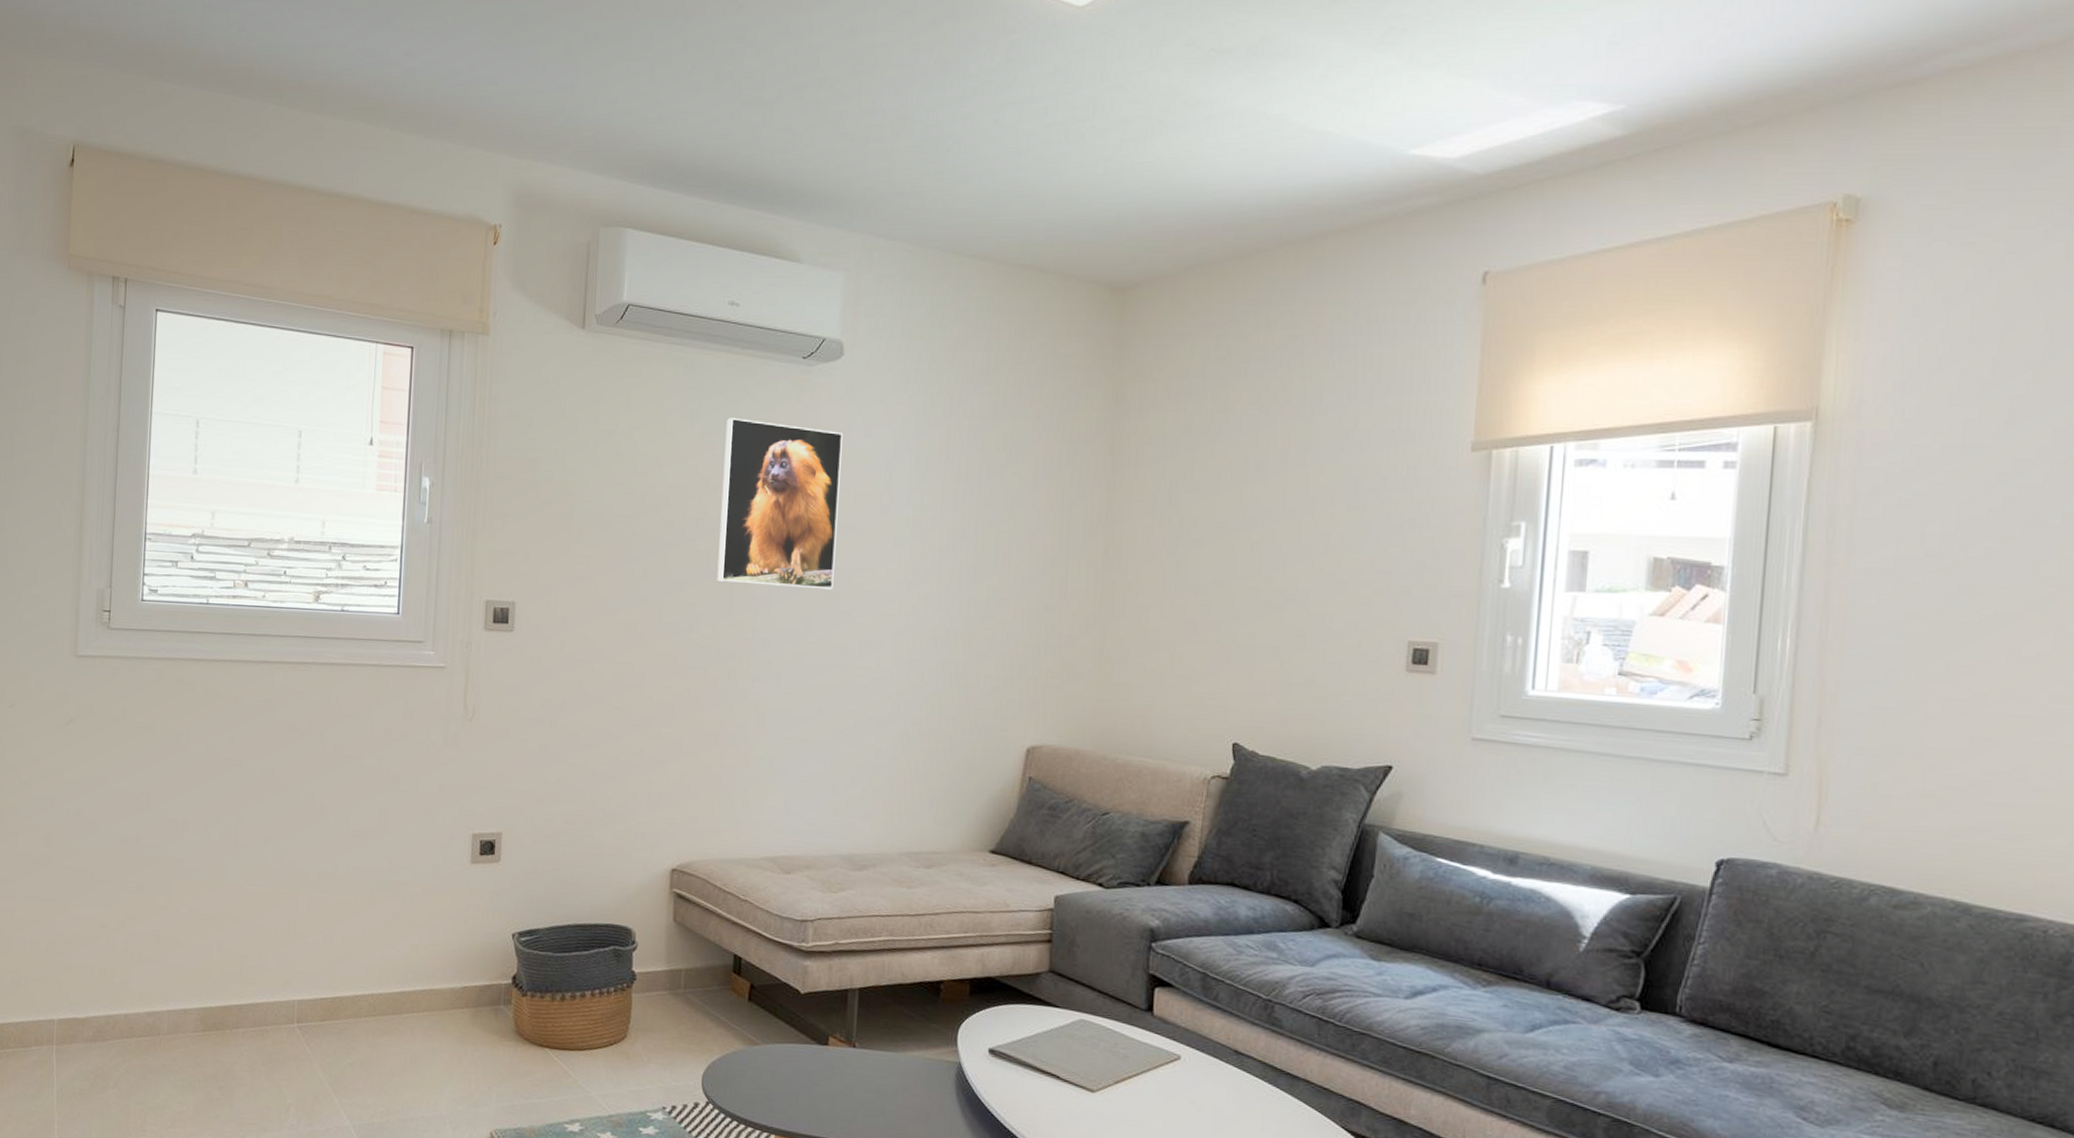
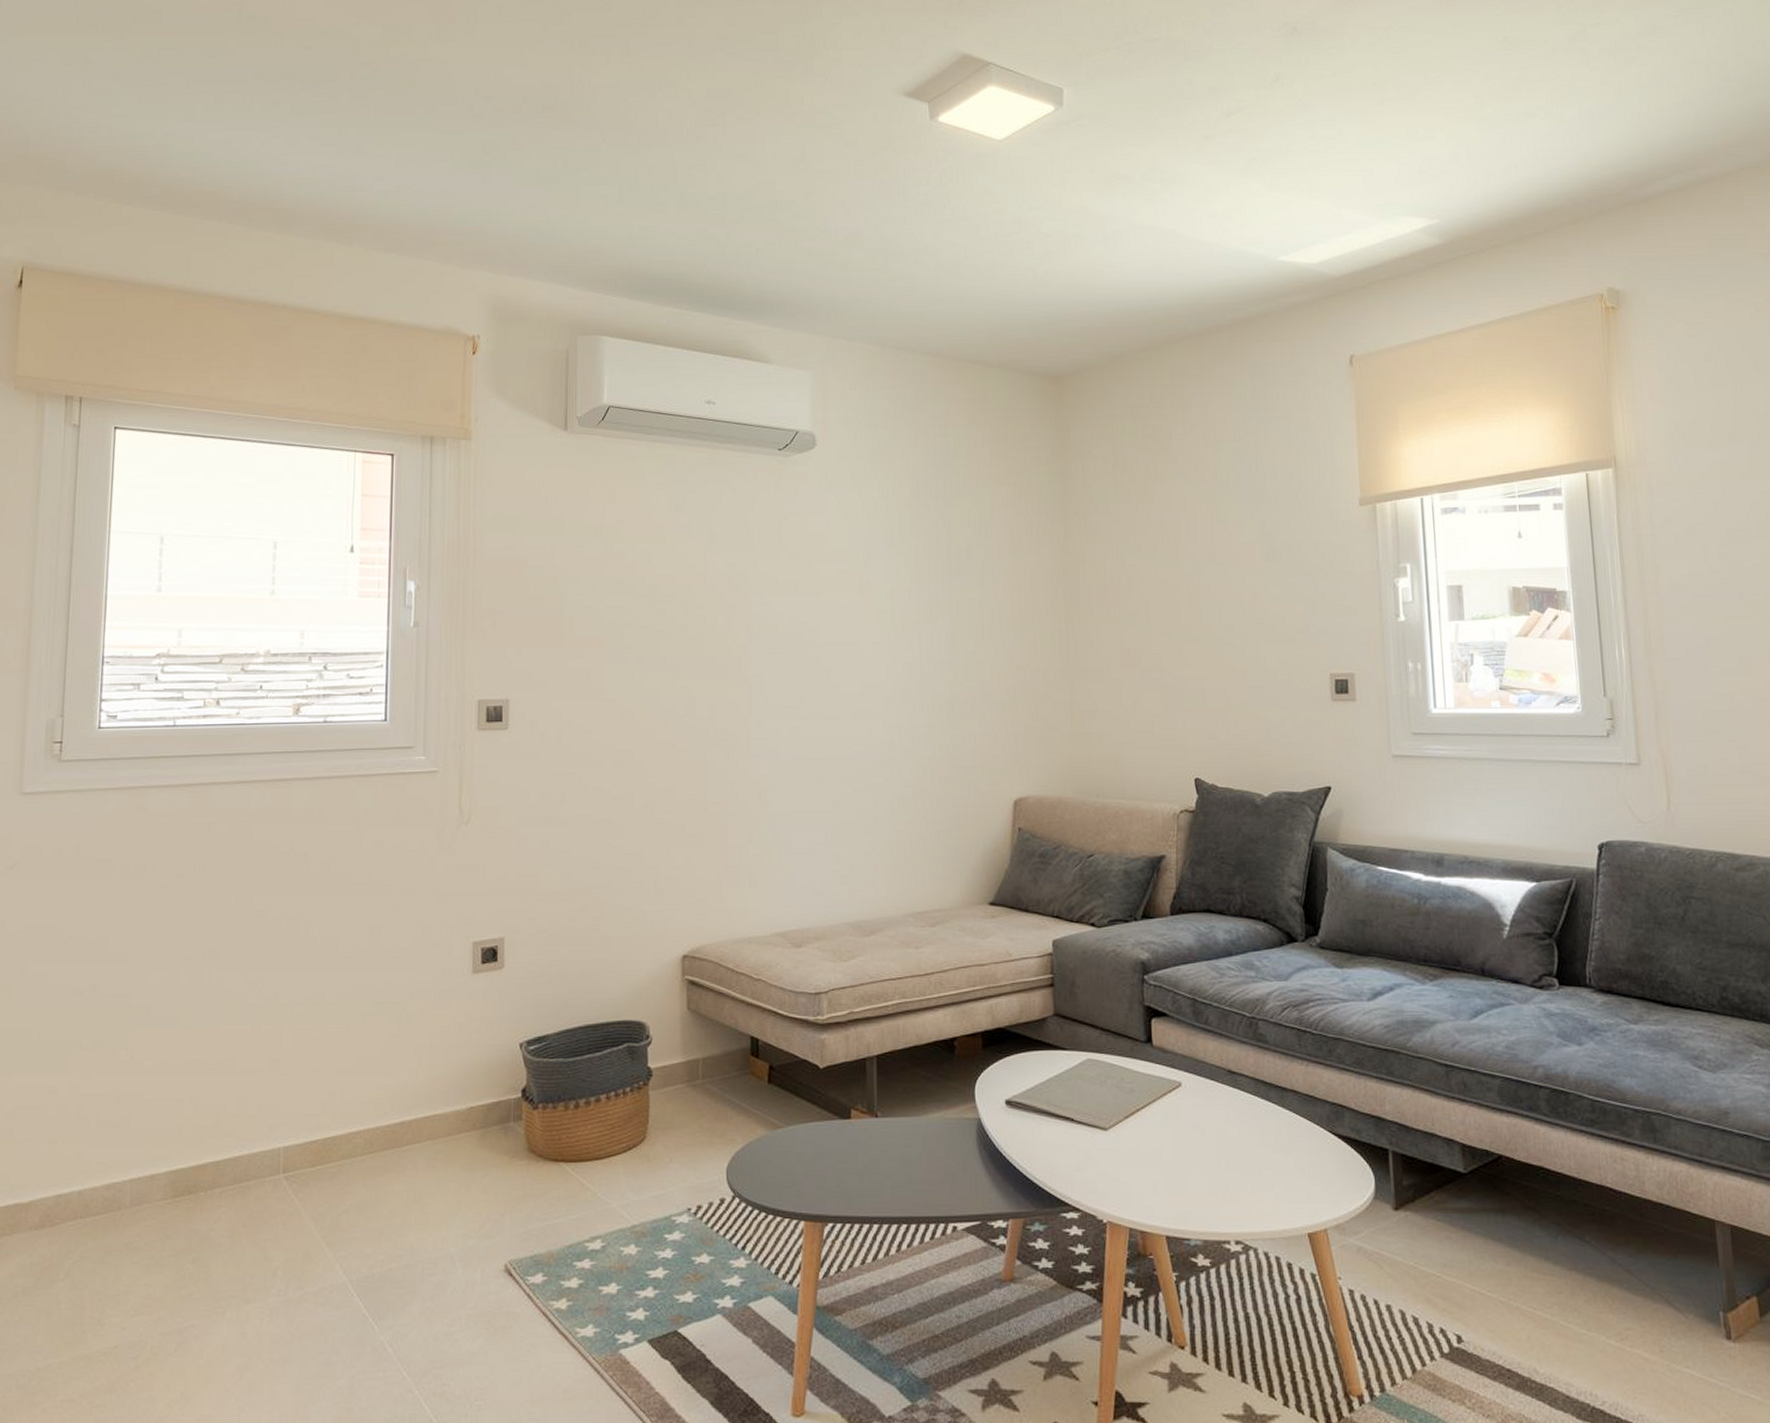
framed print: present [717,417,843,590] -> none [710,507,822,665]

